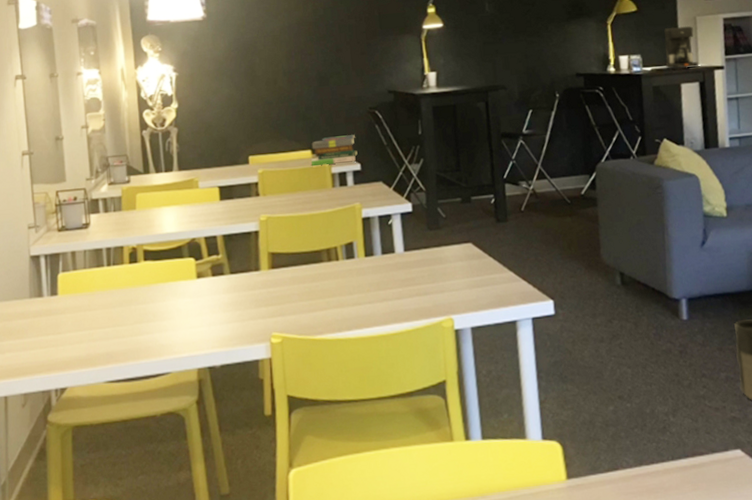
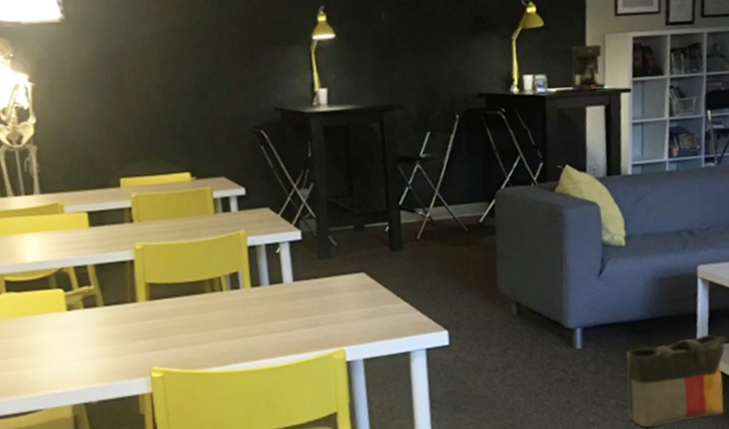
books: present [311,135,358,167] -> none [190,156,242,191]

